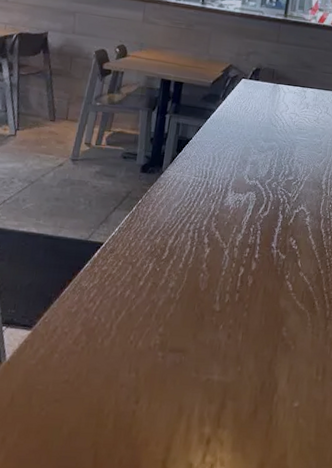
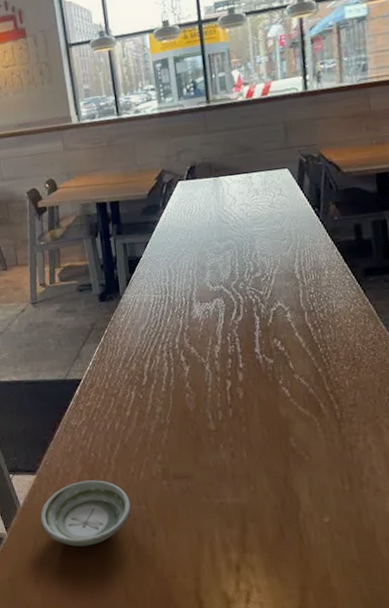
saucer: none [23,342,122,408] -> present [40,480,131,546]

